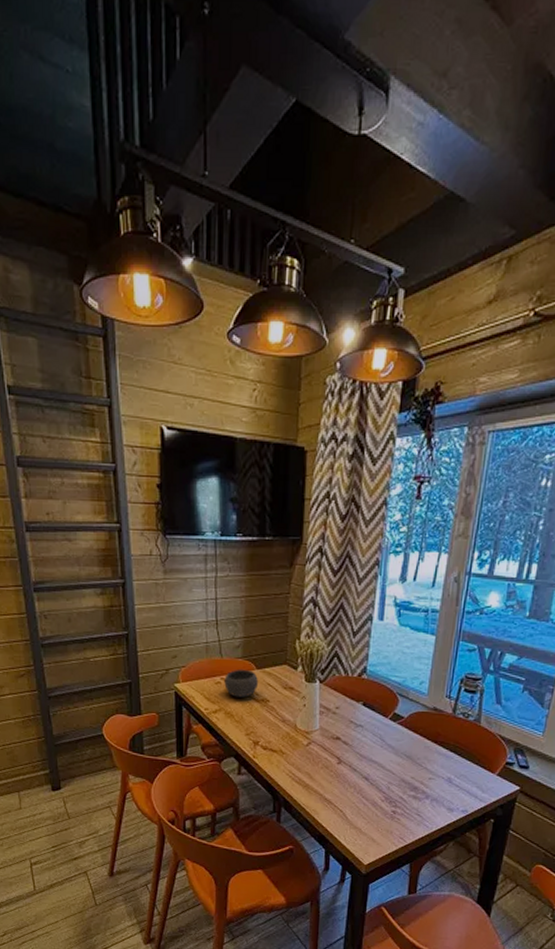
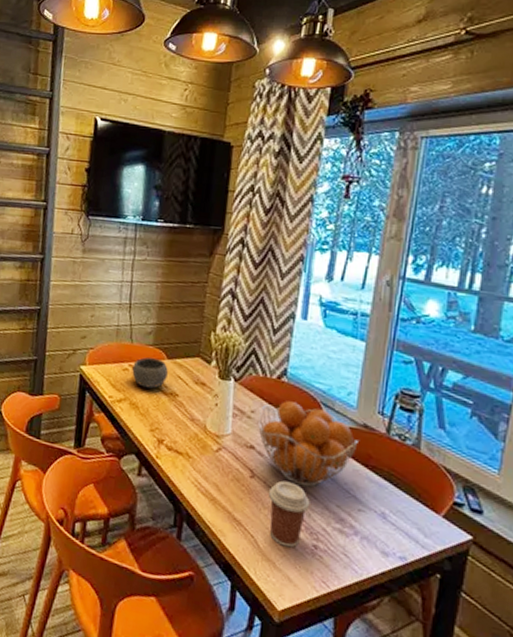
fruit basket: none [341,695,429,765] -> present [257,401,358,488]
coffee cup: none [354,763,389,816] -> present [269,480,310,548]

